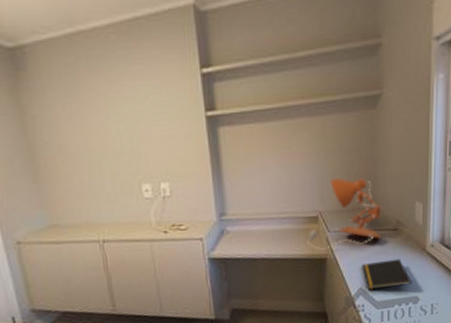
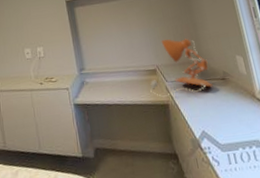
notepad: present [362,258,411,290] -> none [200,104,250,133]

